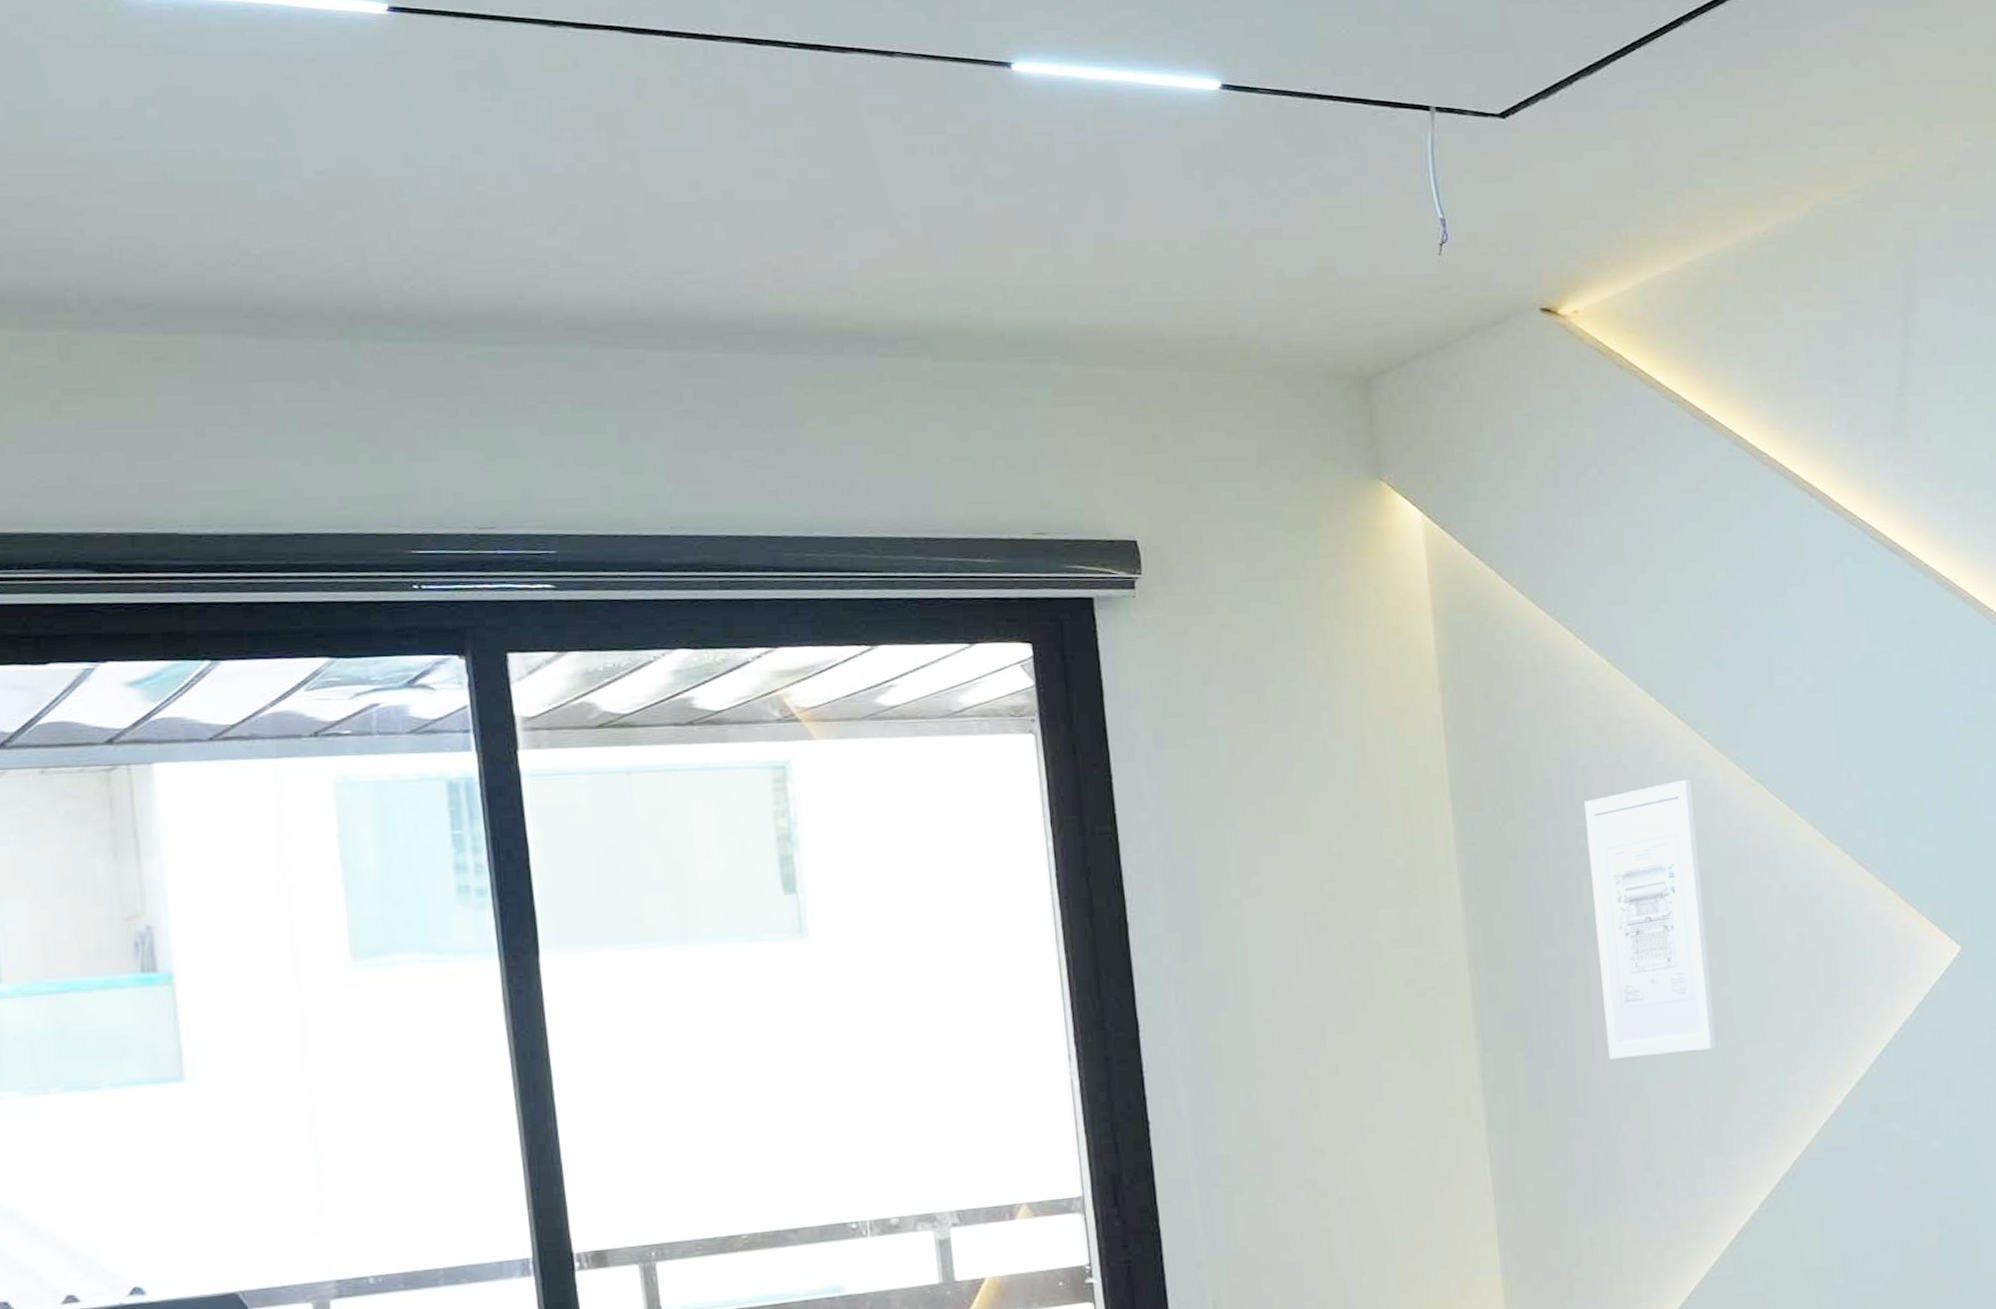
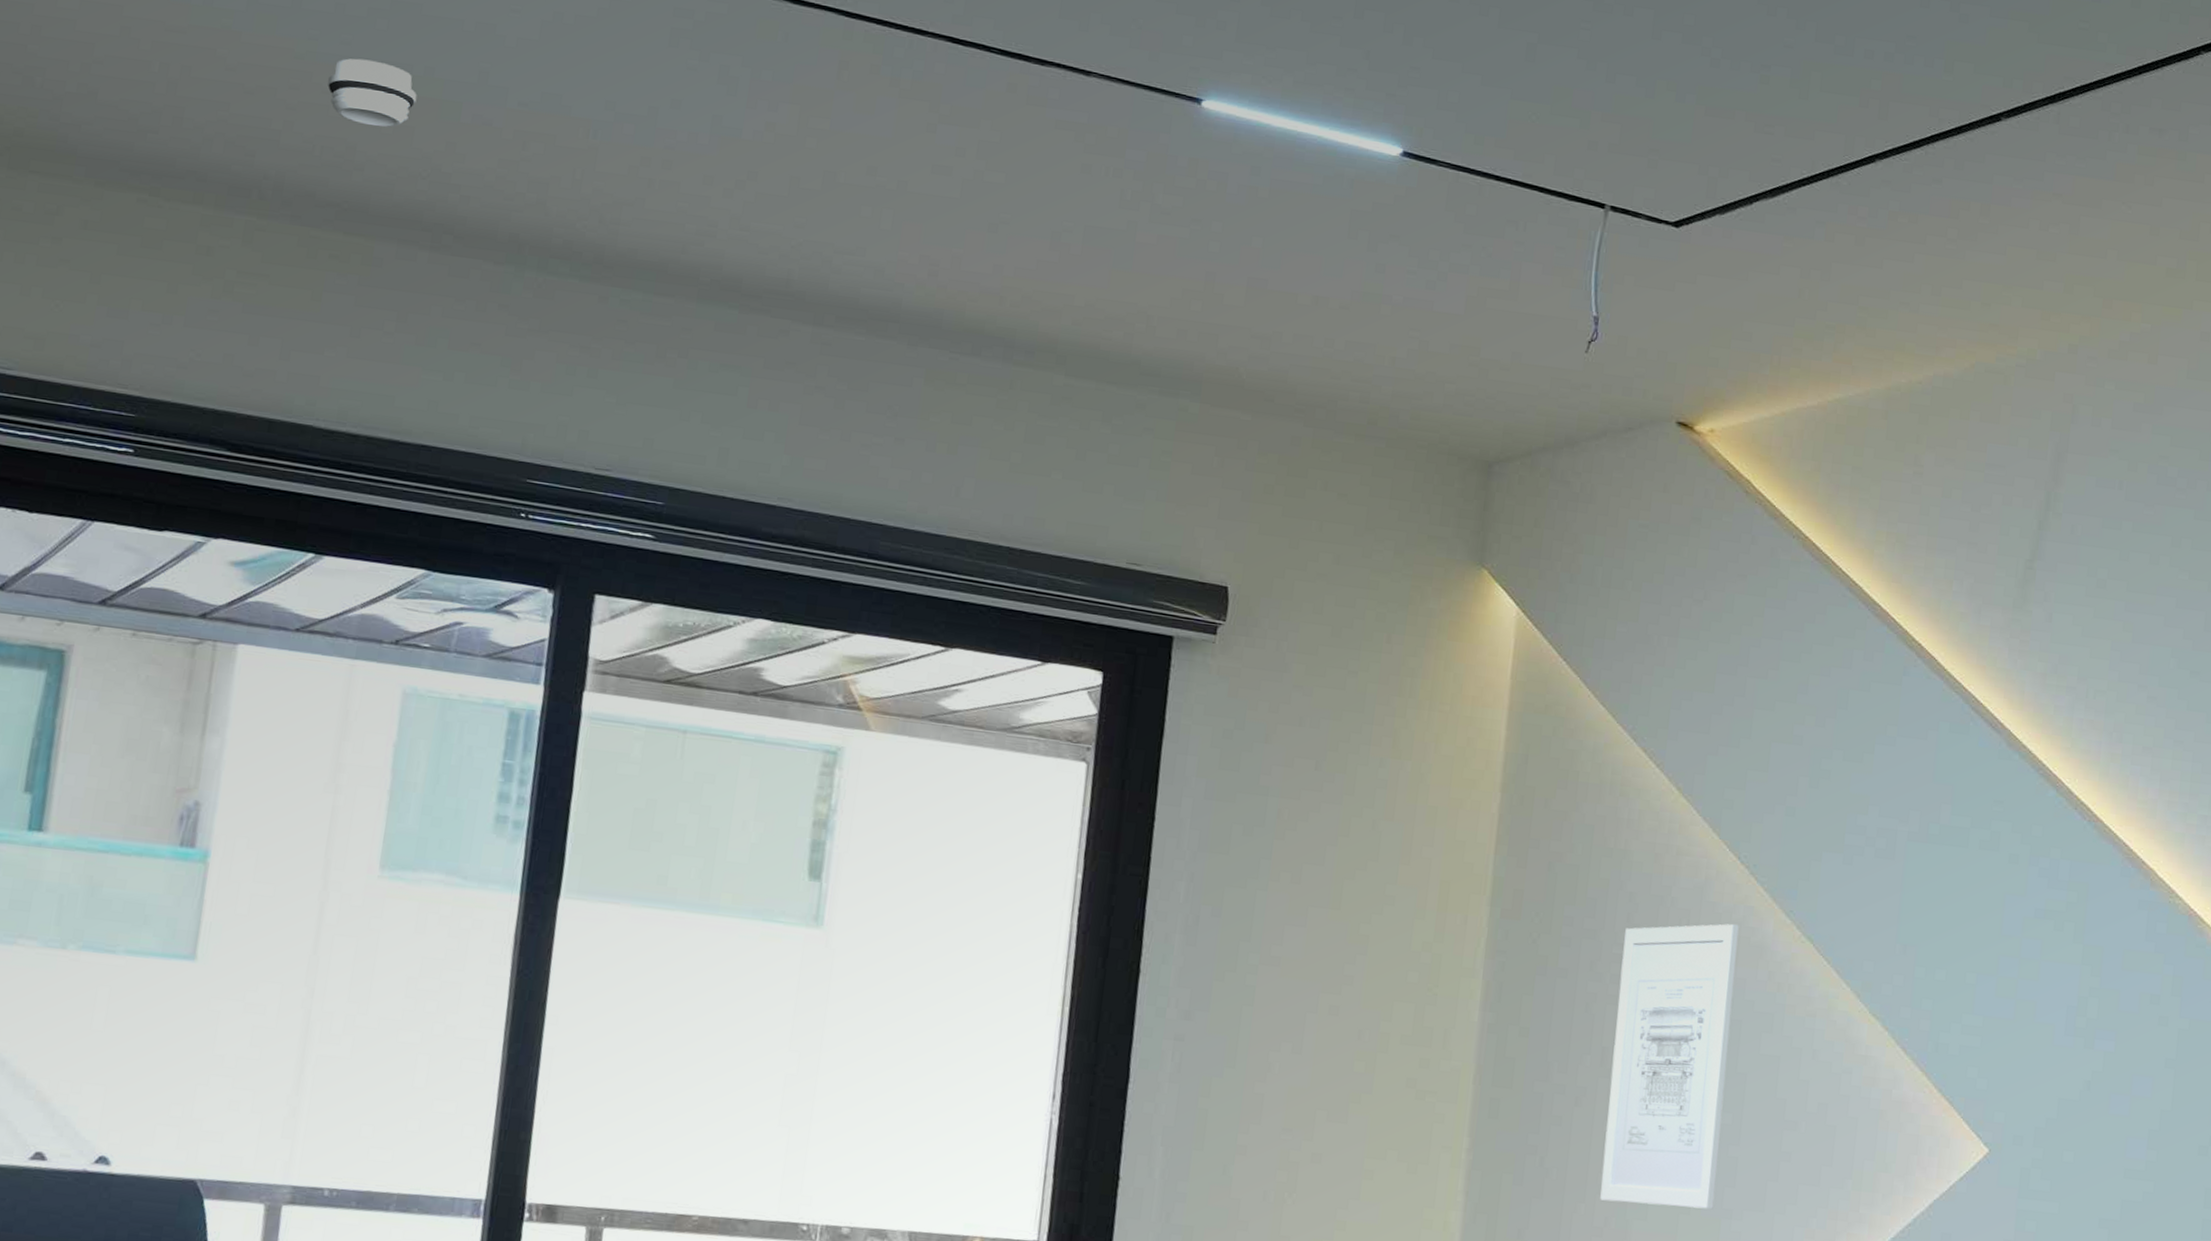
smoke detector: none [108,152,208,220] -> present [327,58,417,128]

